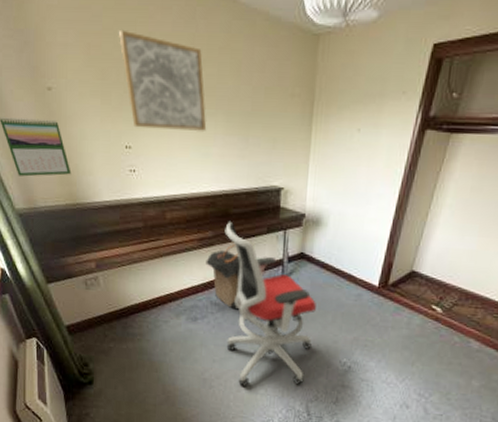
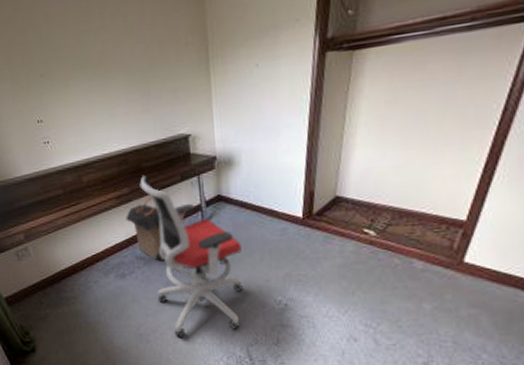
wall art: present [119,29,207,133] -> none [19,15,110,102]

